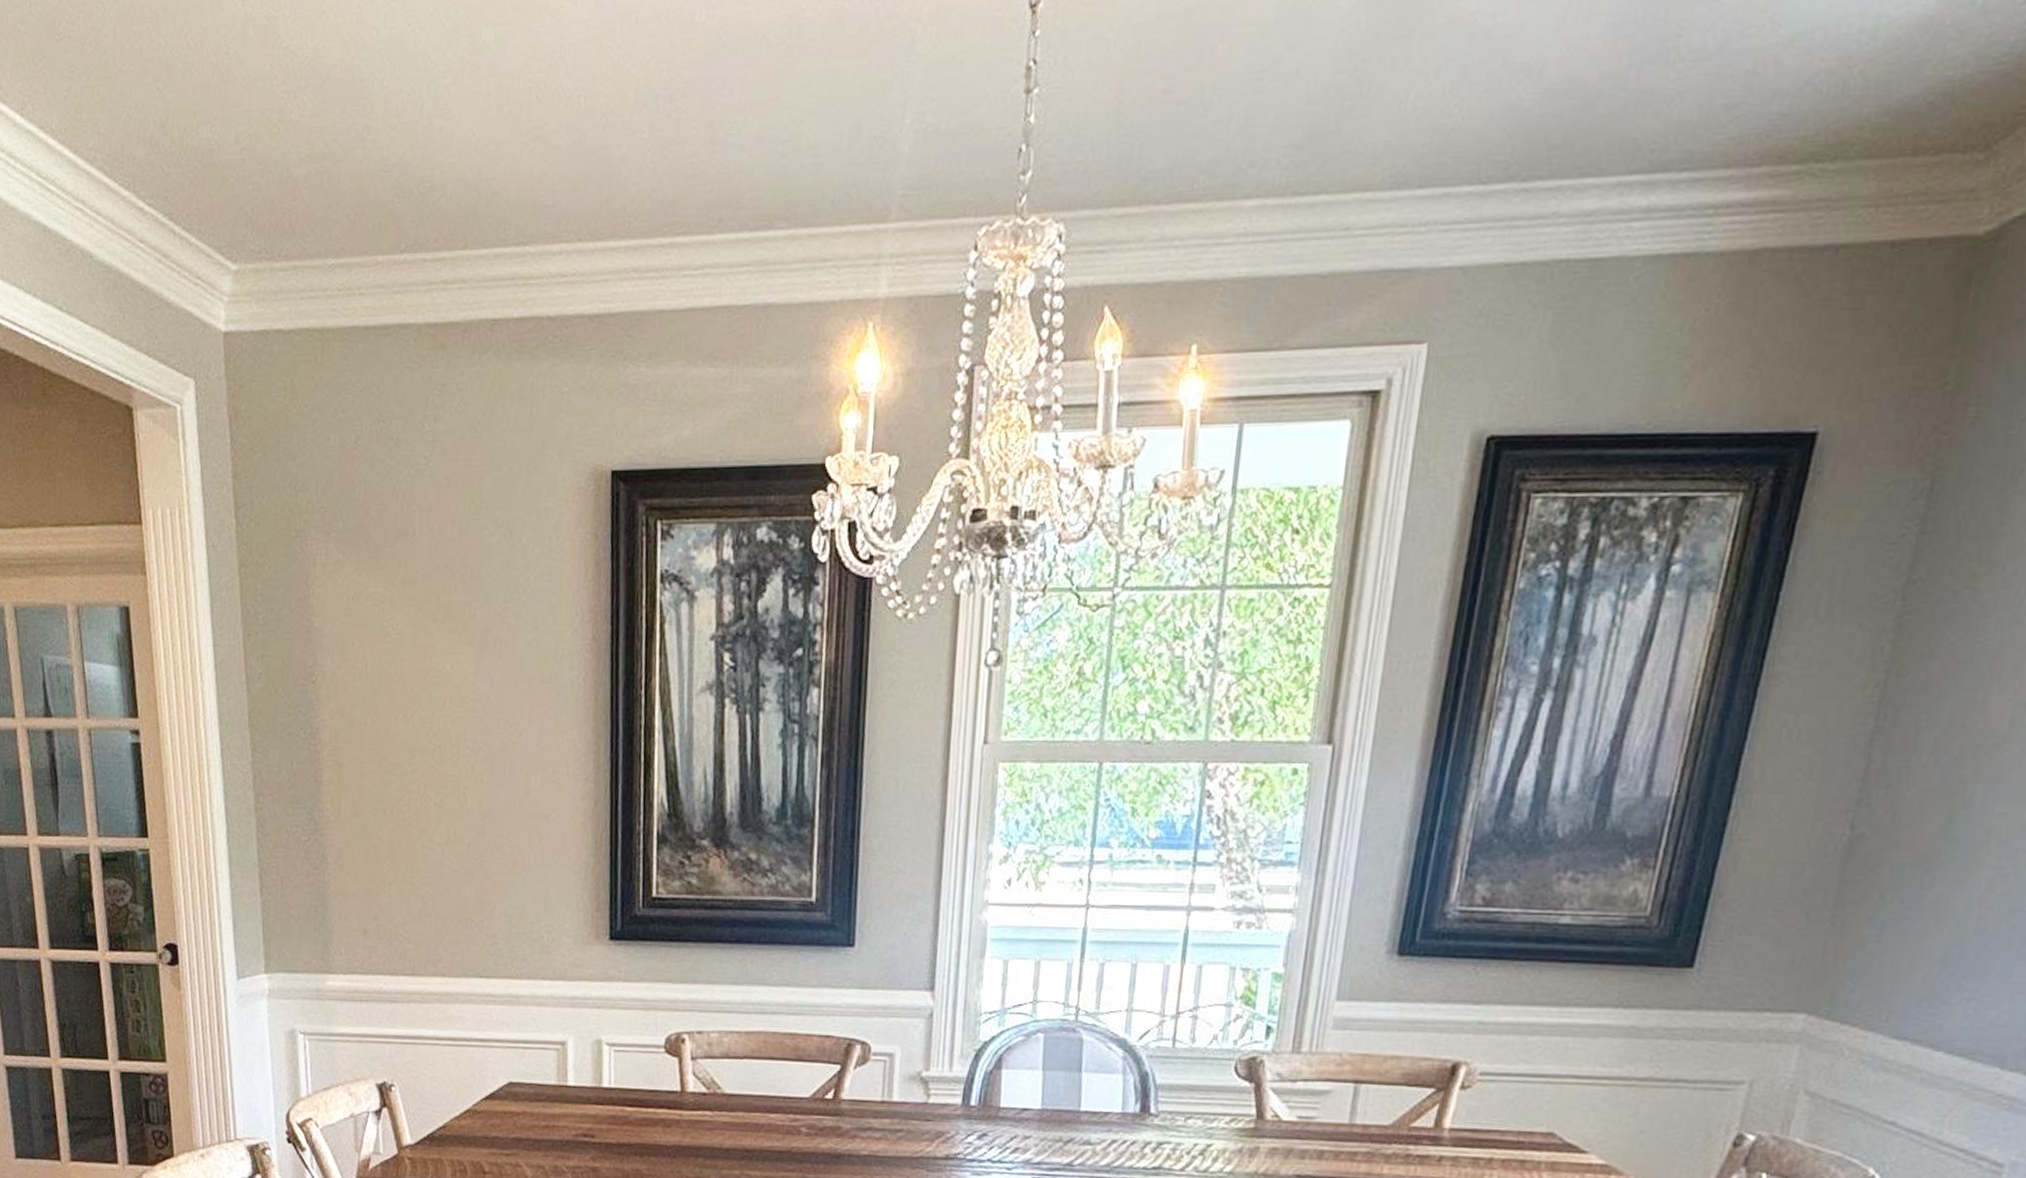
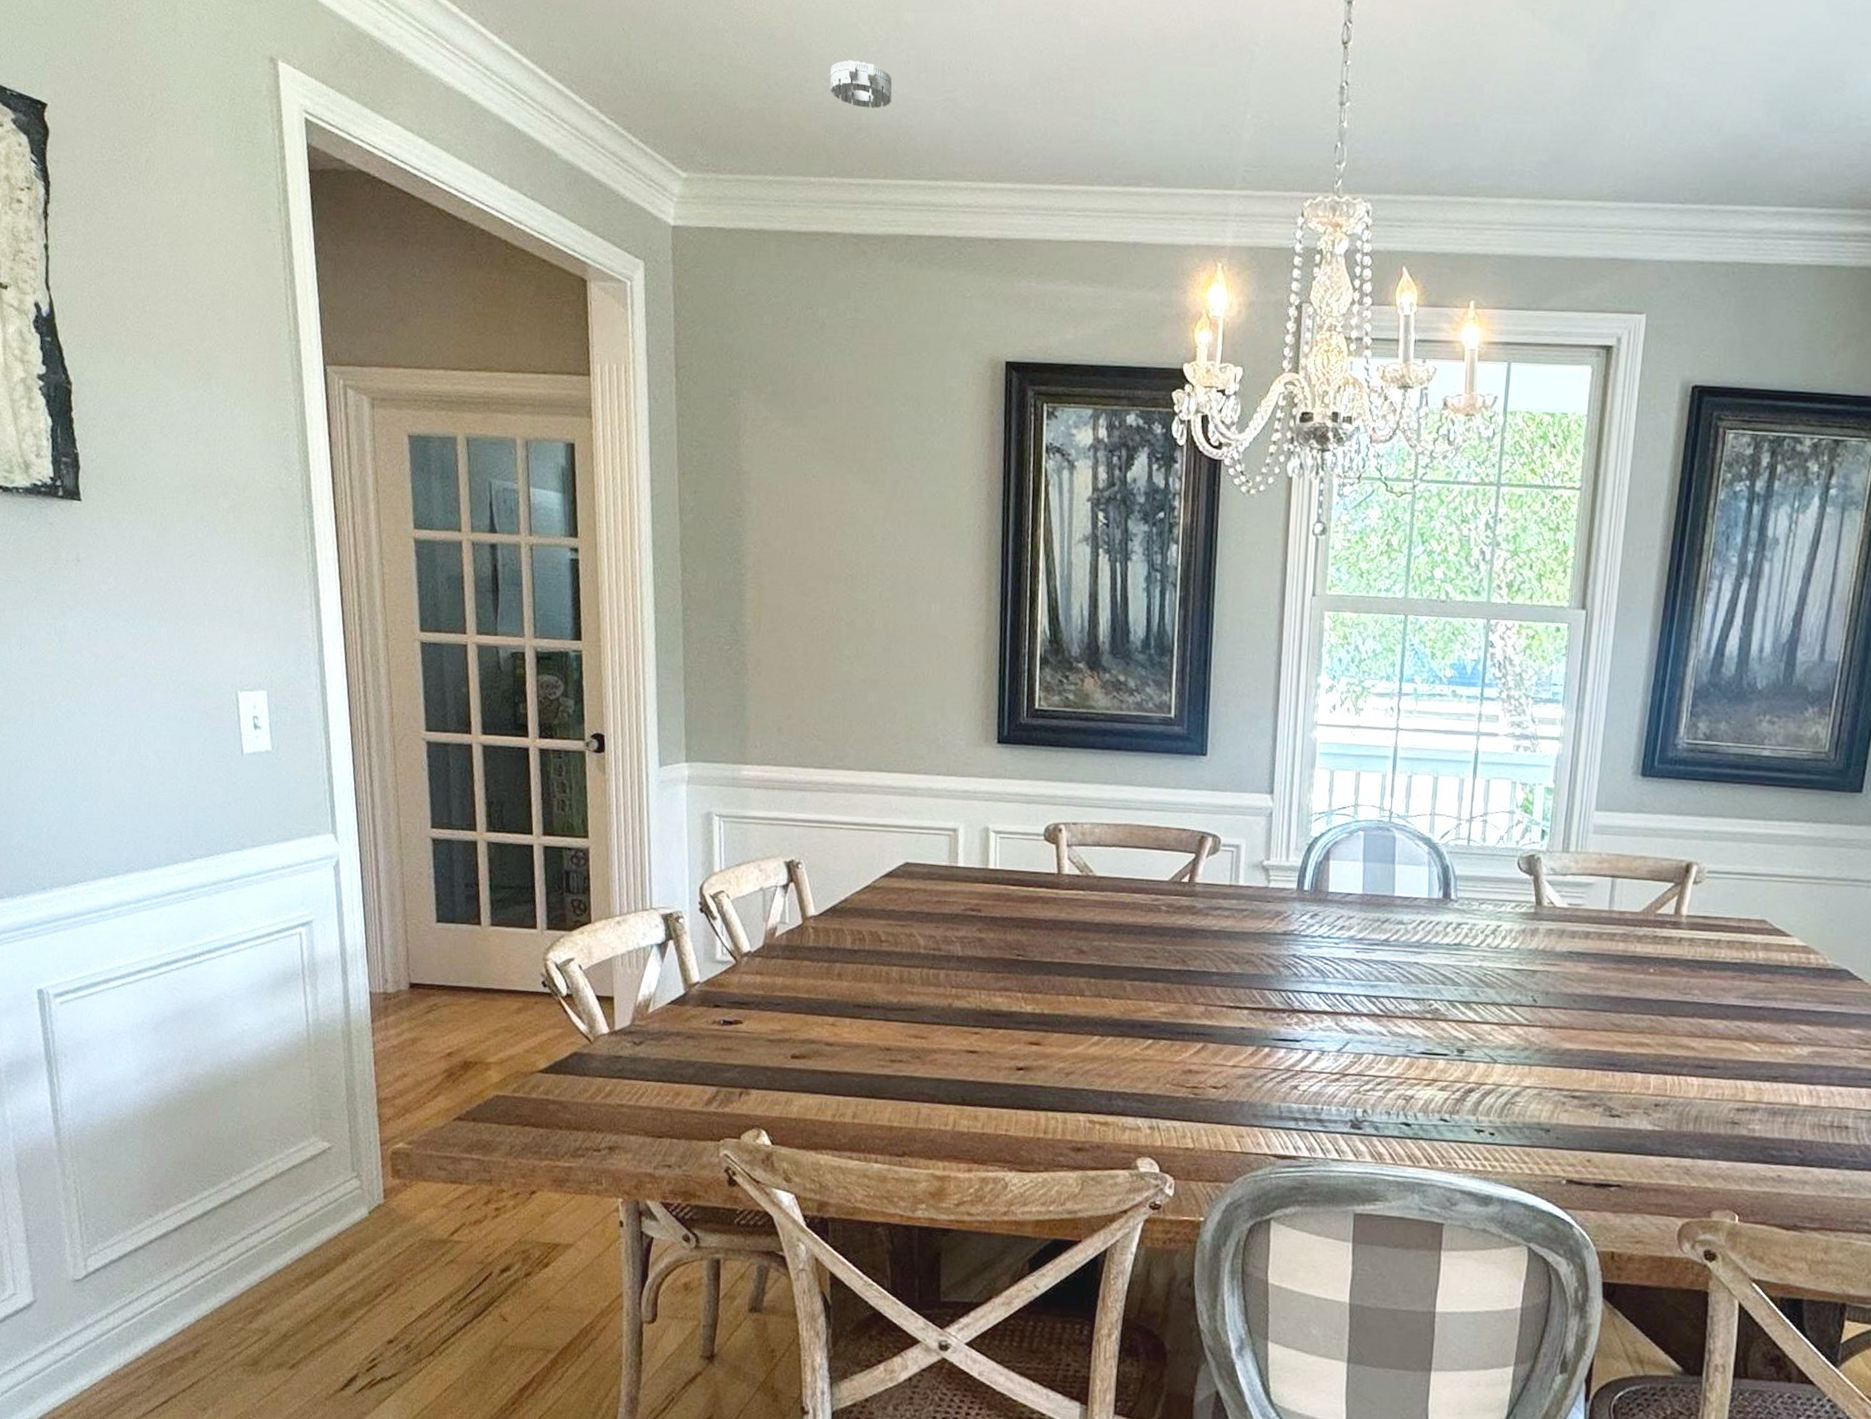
smoke detector: none [396,98,470,160] -> present [830,60,893,108]

